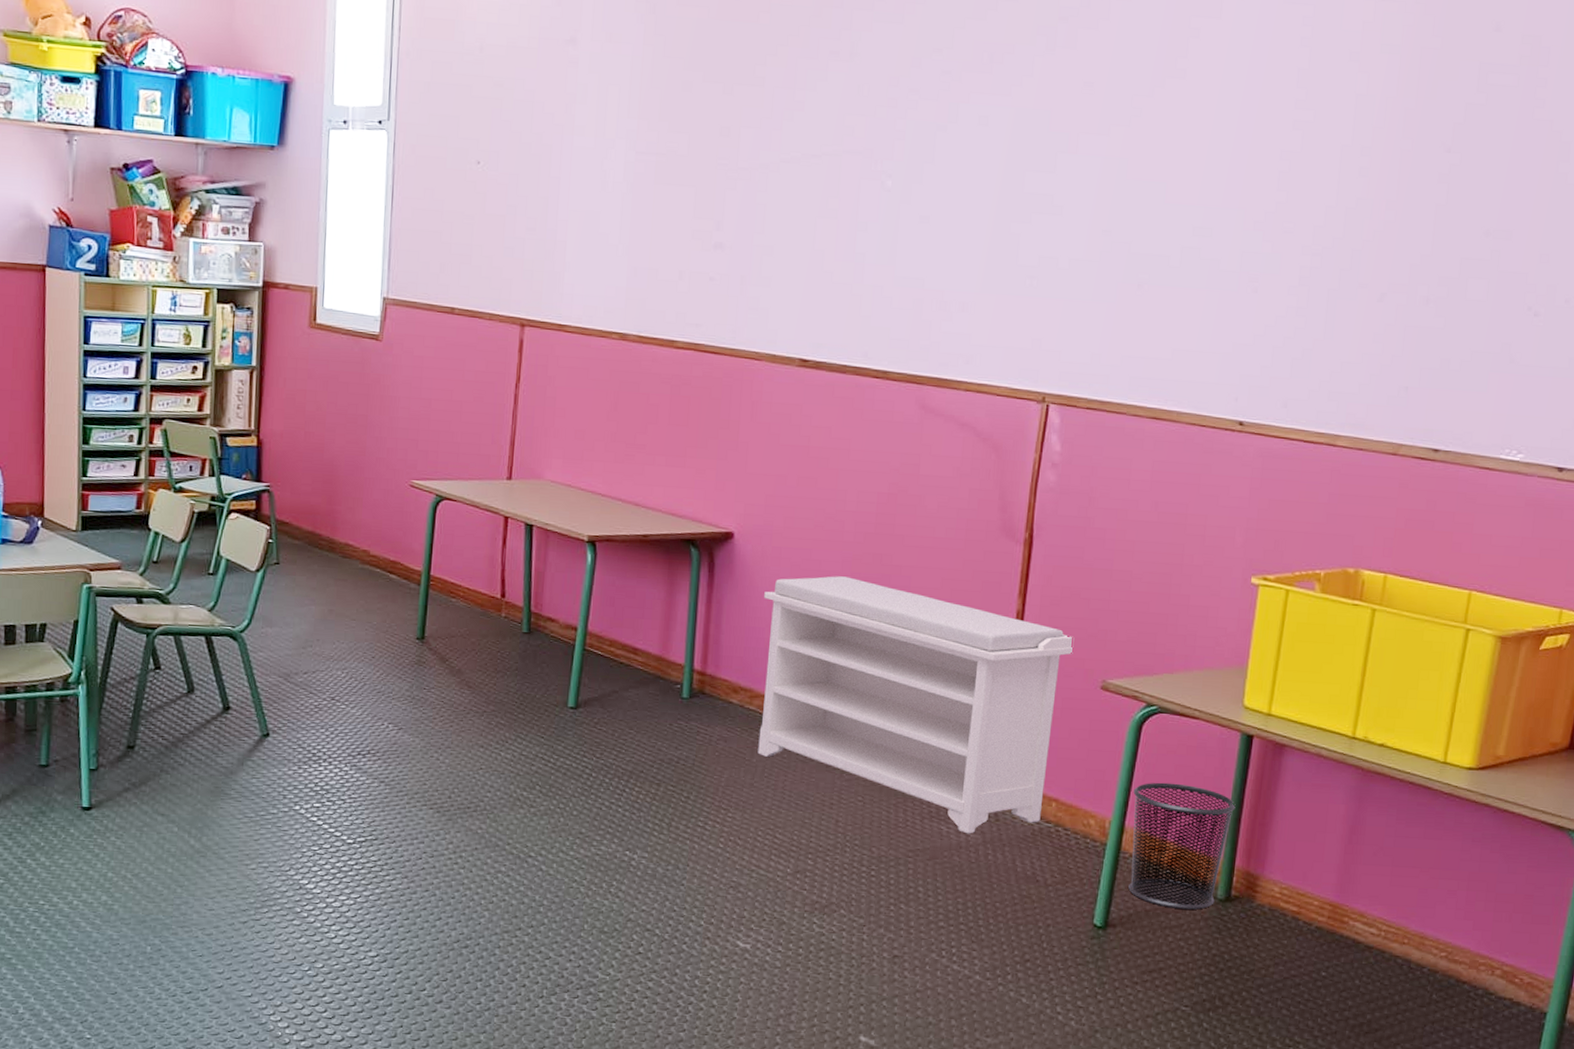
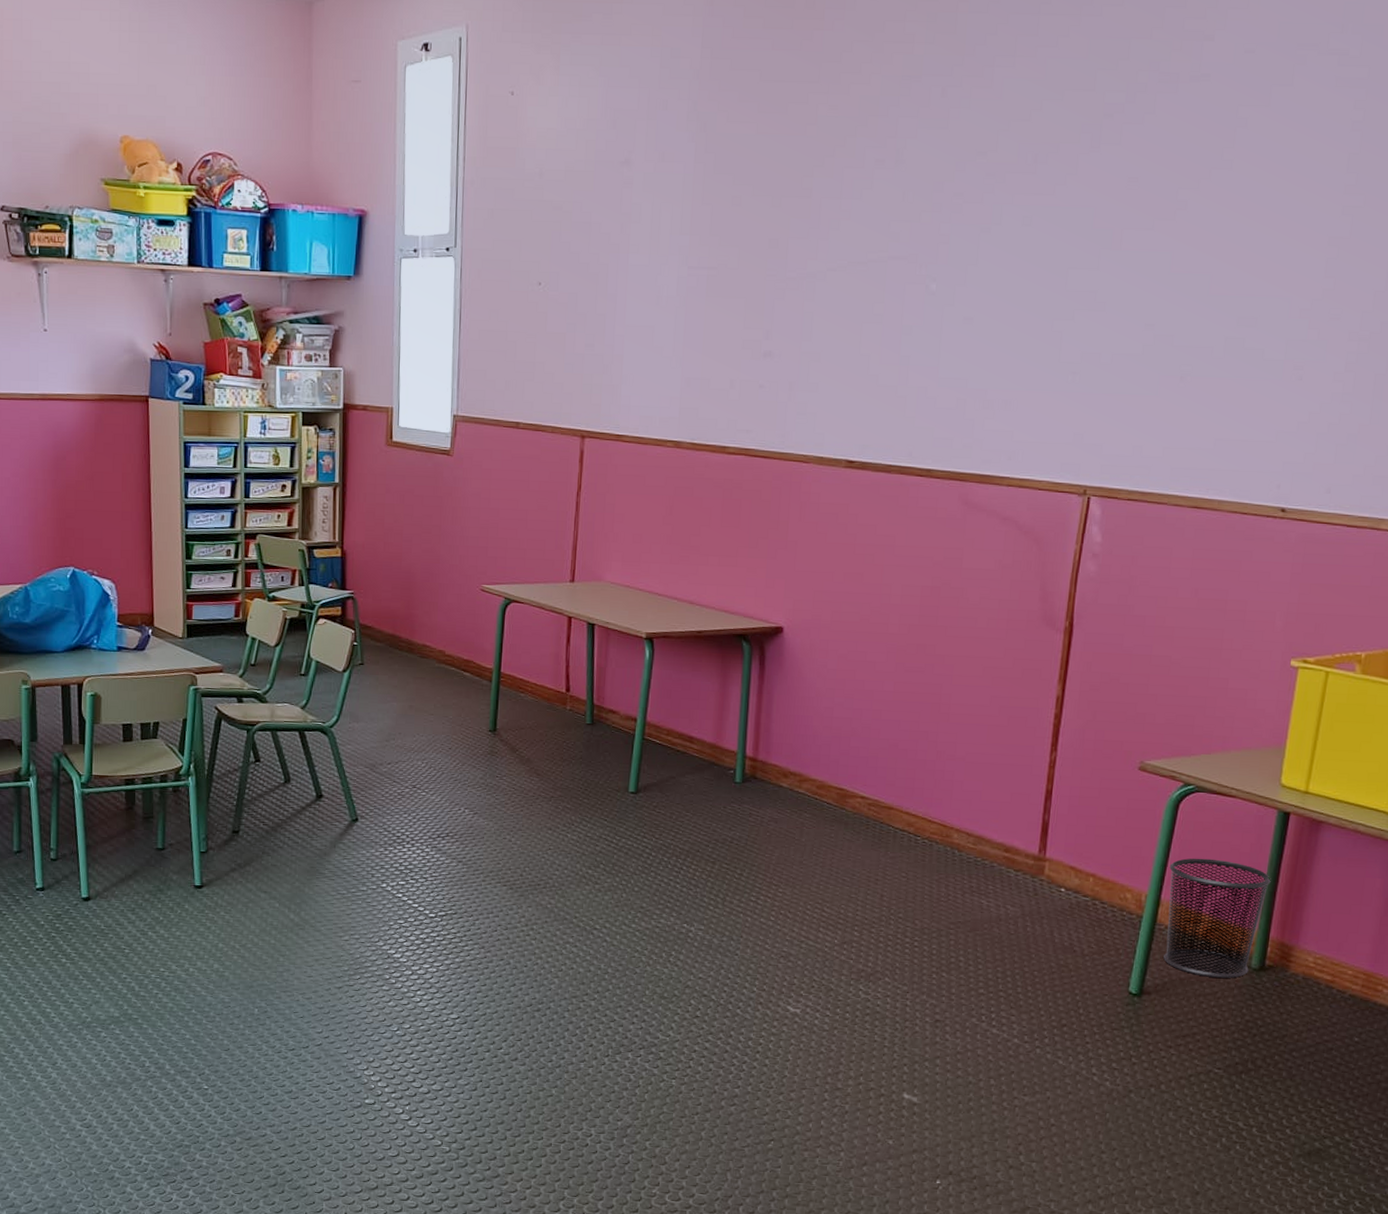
bench: present [758,576,1075,833] -> none [806,666,1113,907]

